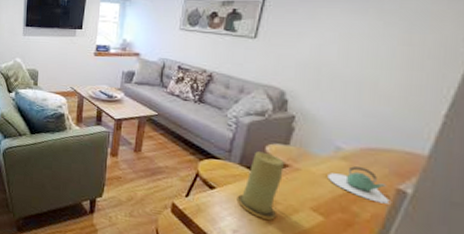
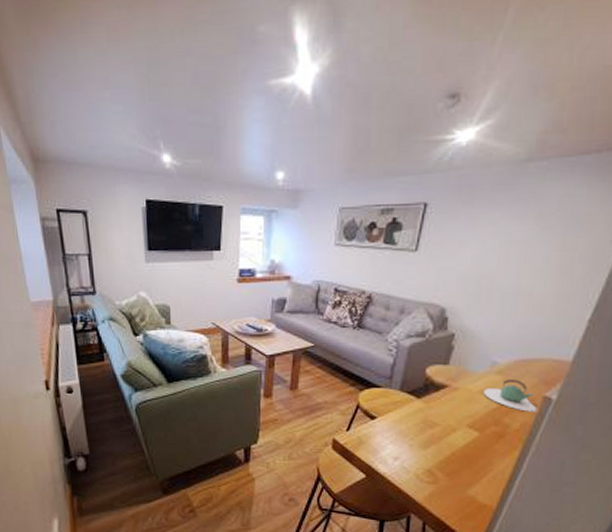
candle: present [236,151,284,220] -> none [397,375,443,442]

